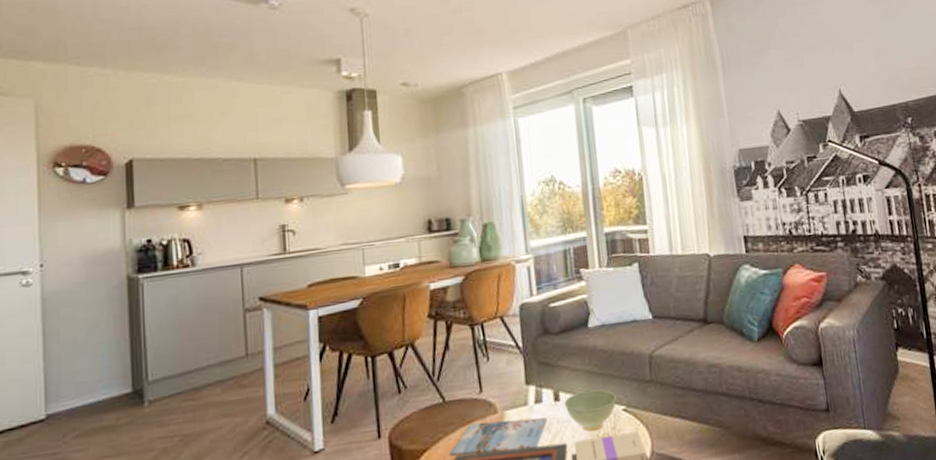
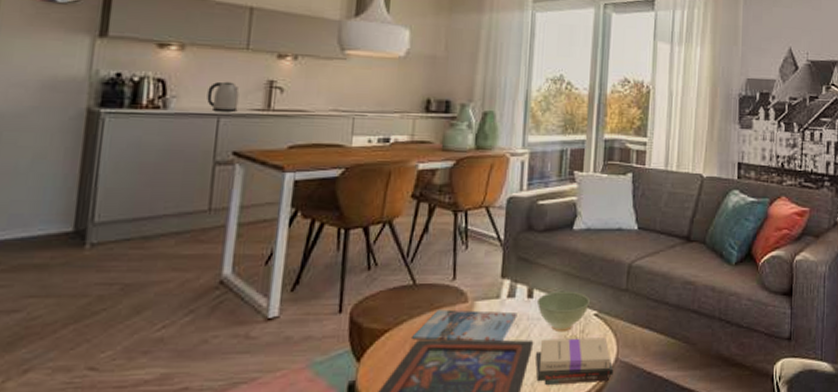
kettle: none [228,232,257,262] -> present [207,81,240,113]

